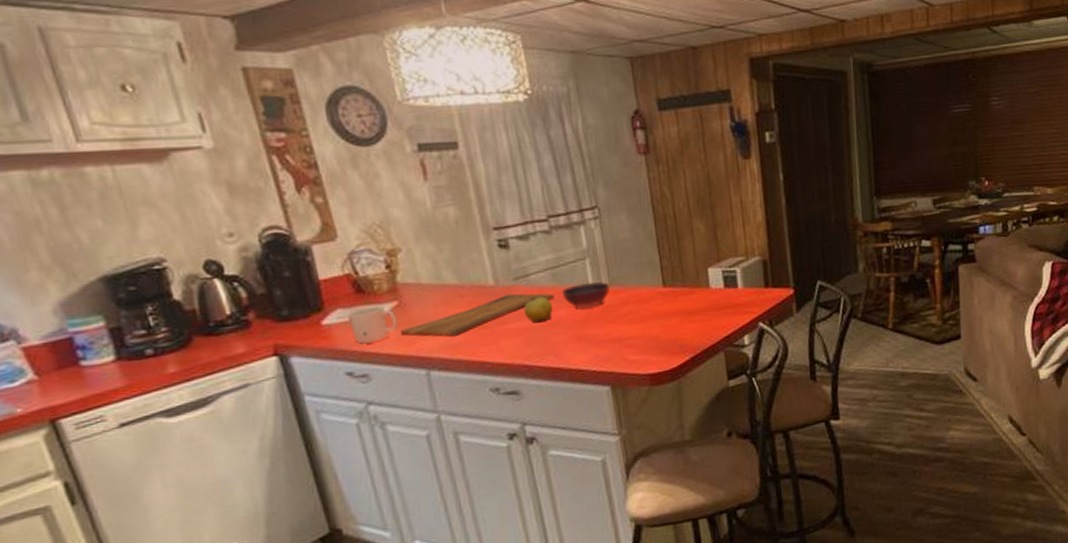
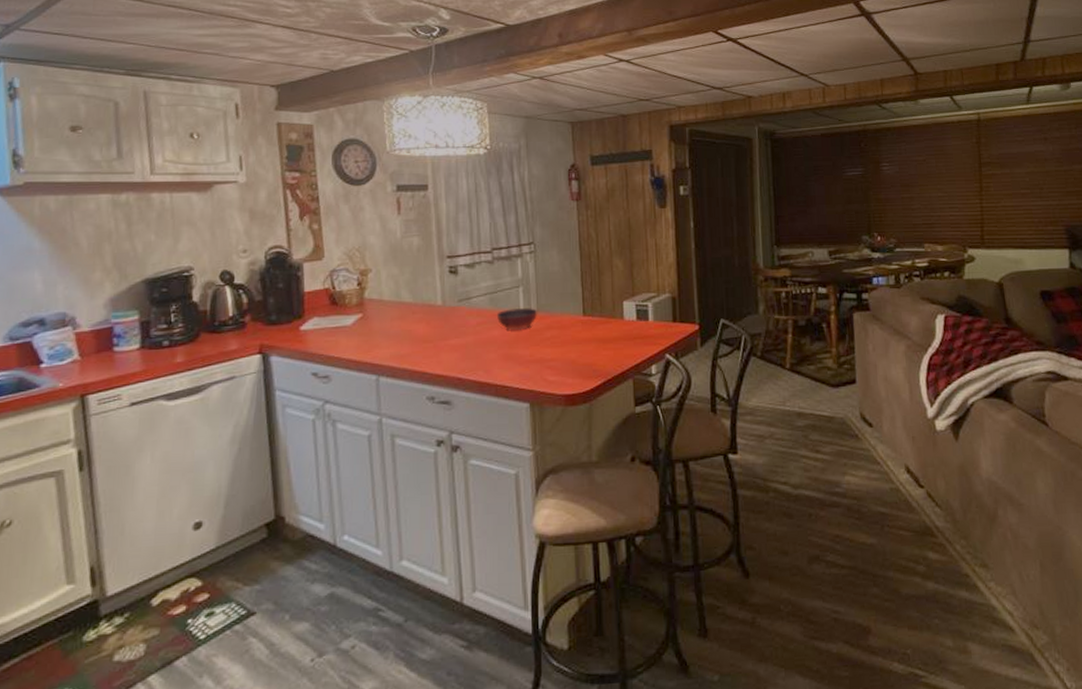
mug: present [347,306,399,345] -> none [321,317,360,350]
cutting board: present [401,293,555,337] -> none [361,313,491,348]
fruit: present [523,296,554,323] -> none [463,318,488,341]

